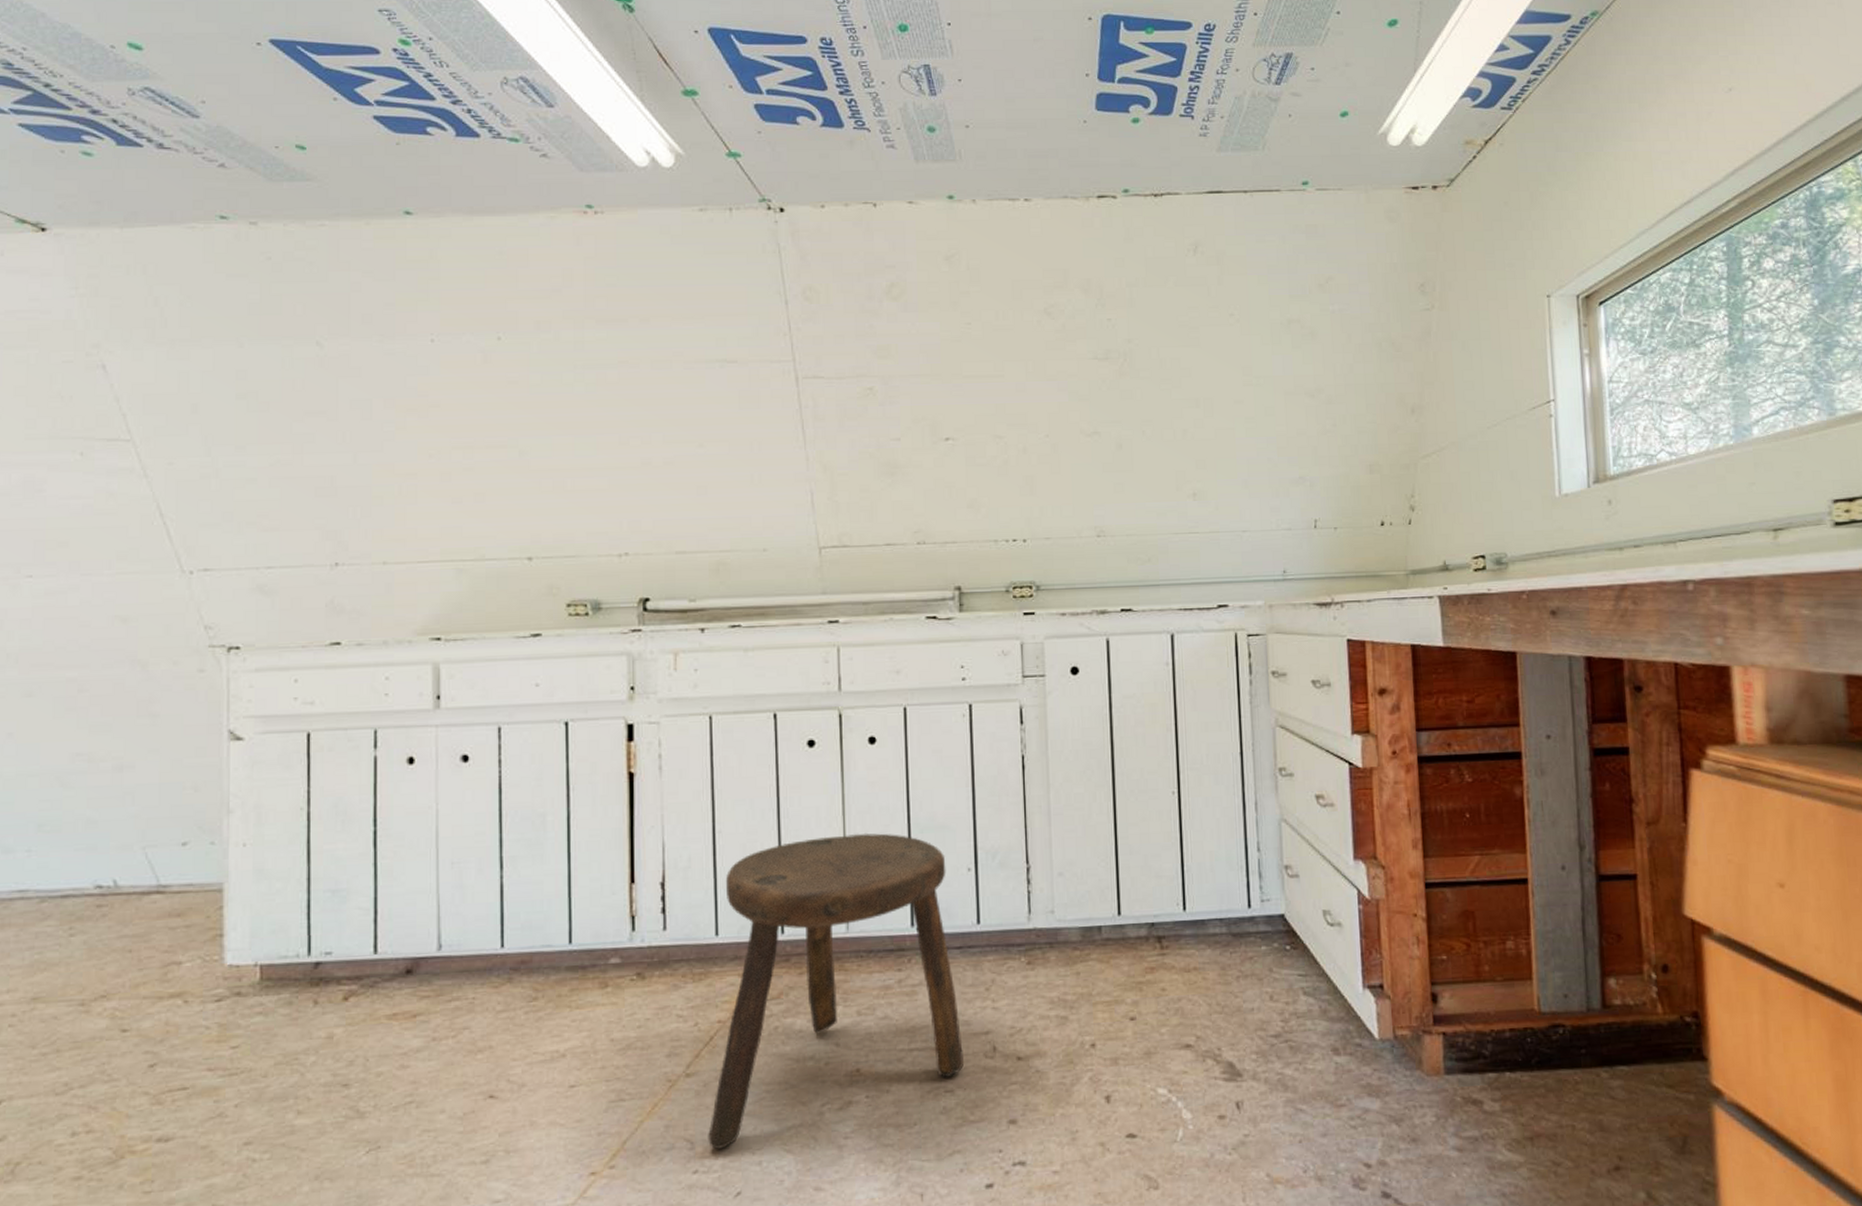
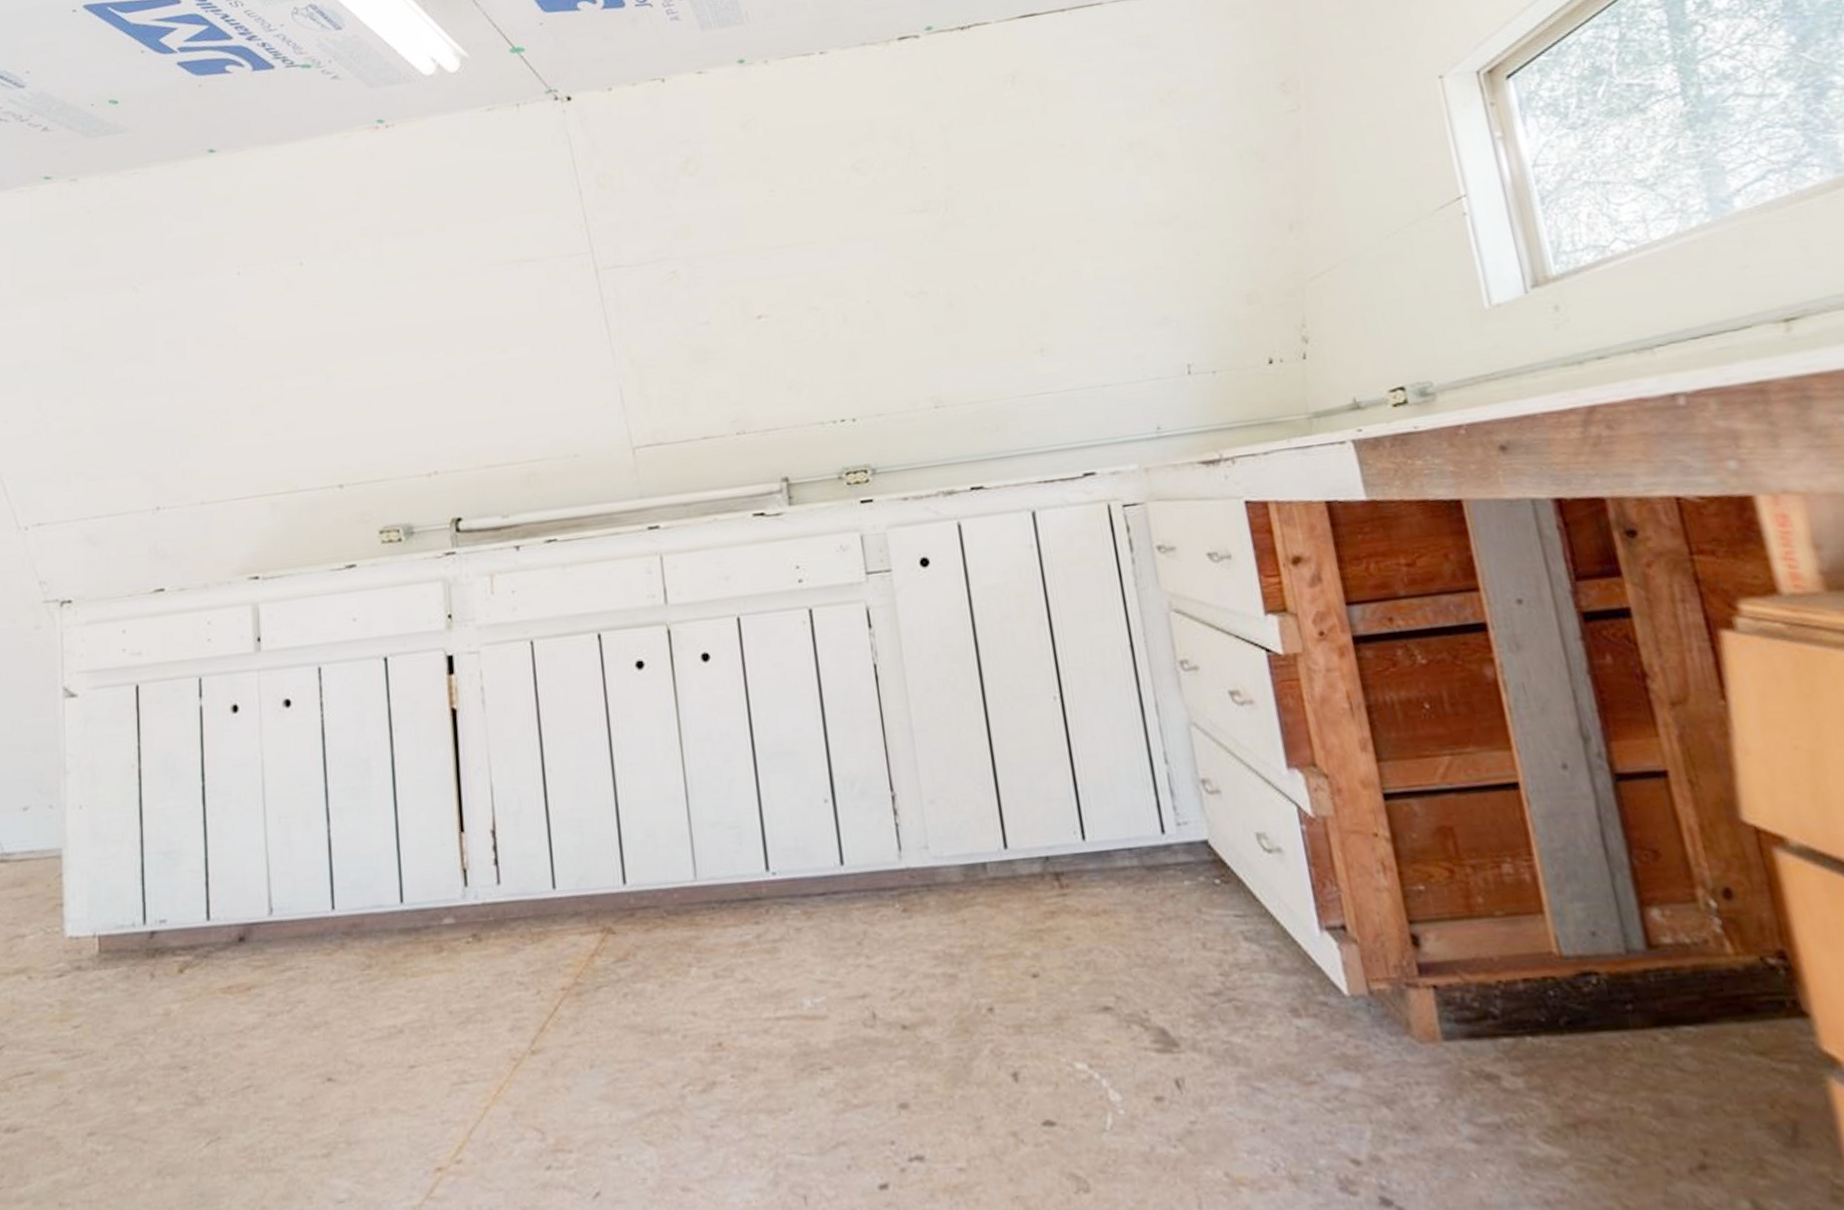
stool: present [708,832,965,1149] -> none [559,763,841,1140]

